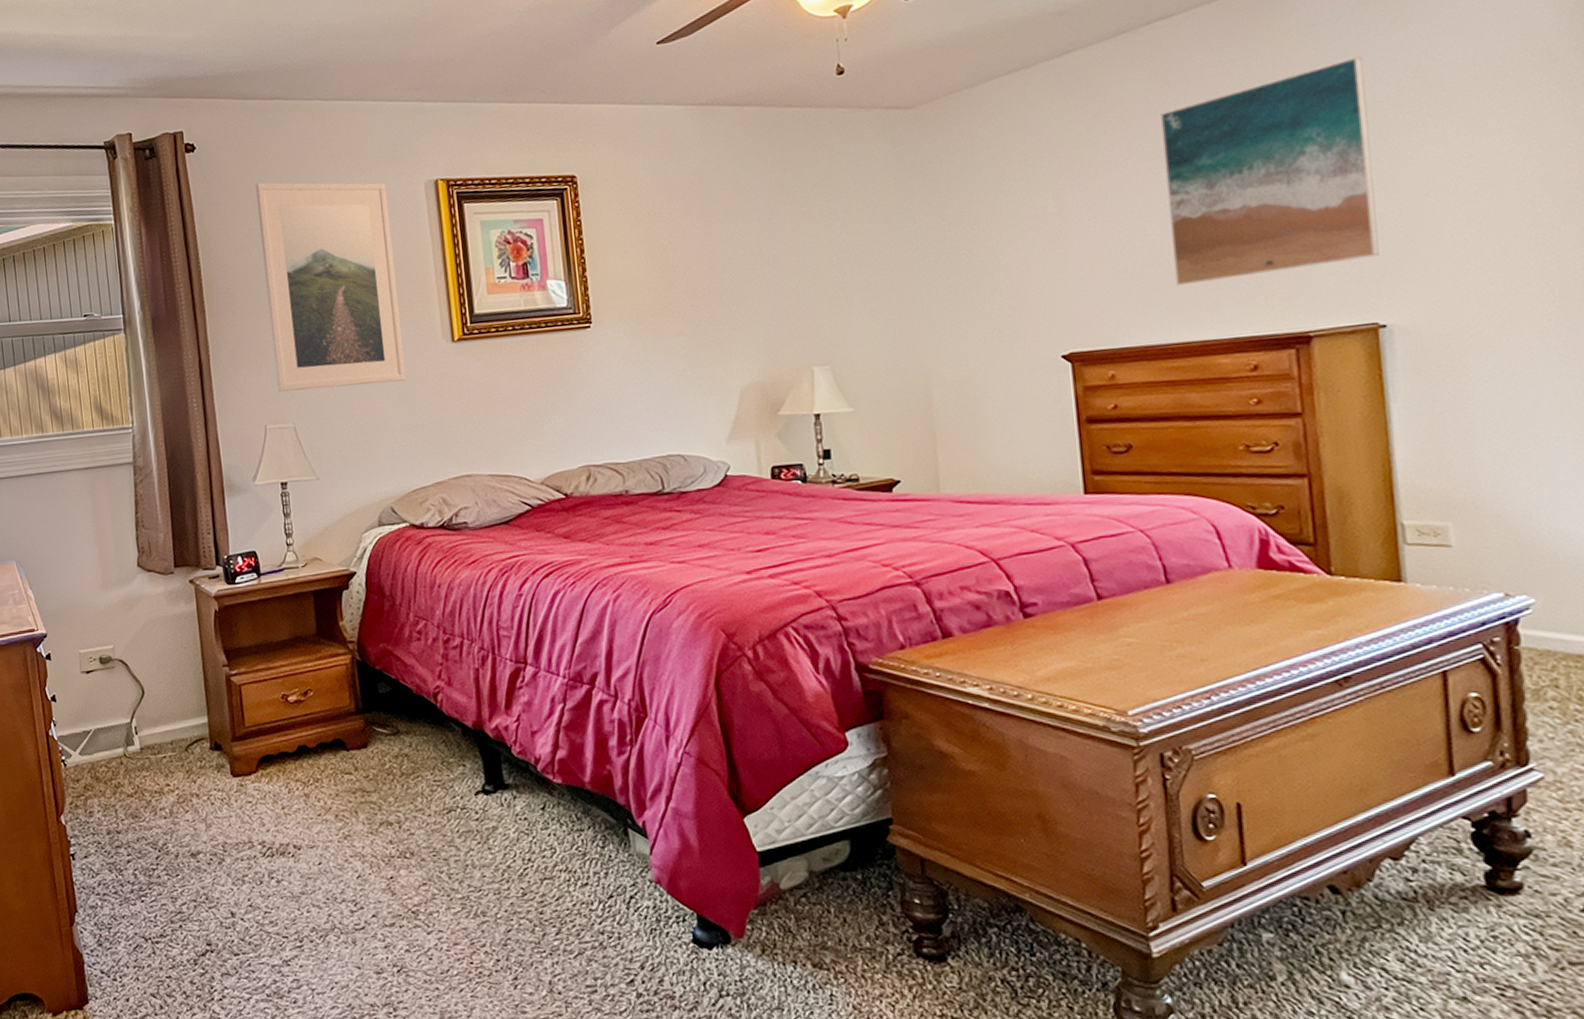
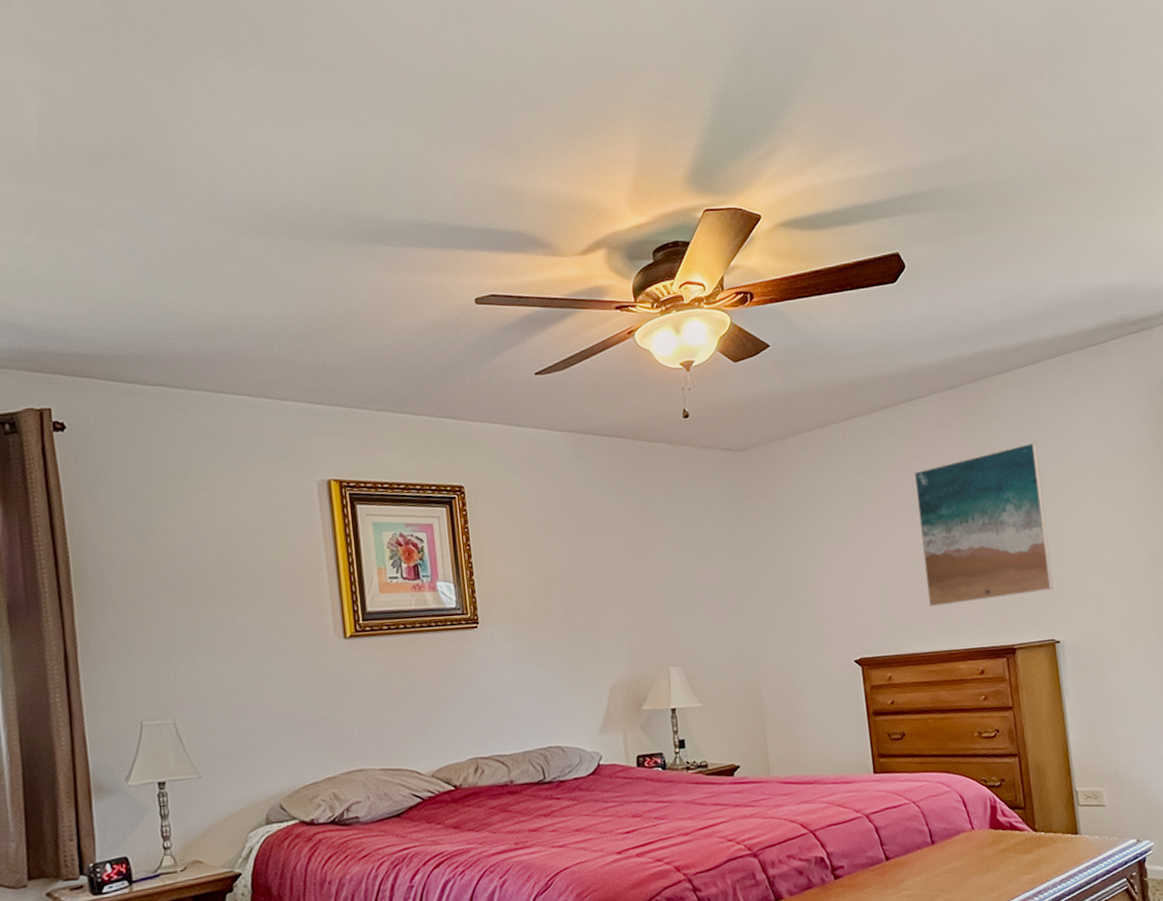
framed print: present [255,182,407,392] -> none [135,469,298,687]

